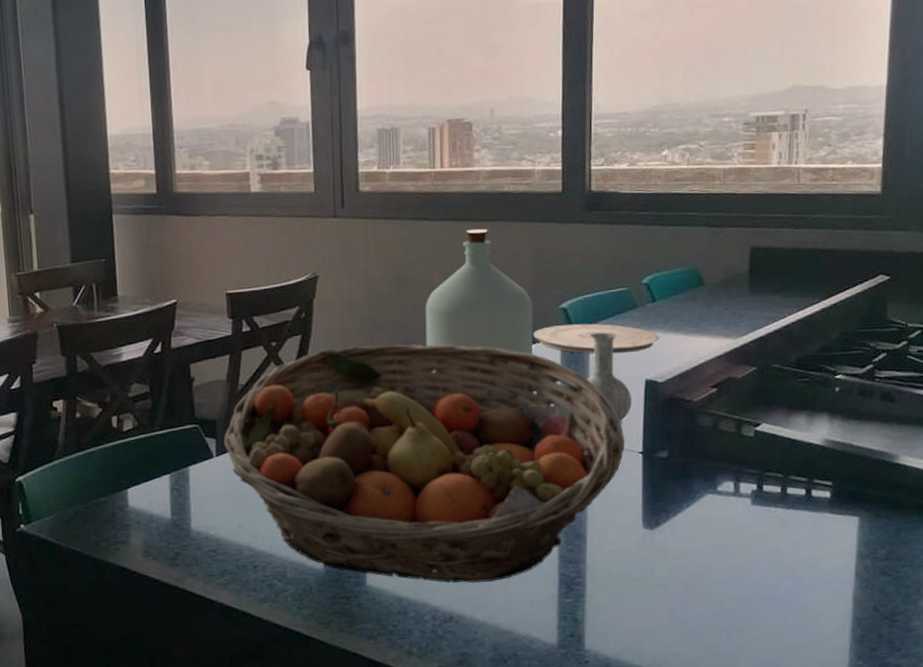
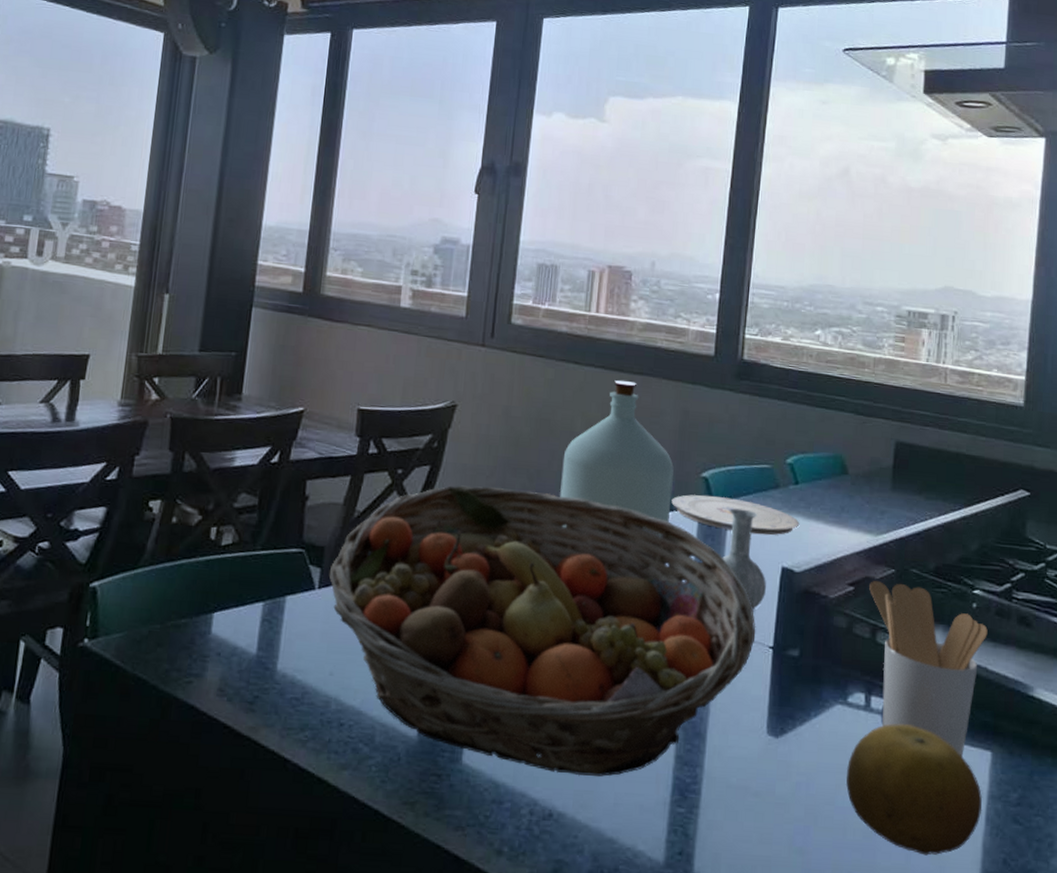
fruit: none [720,503,852,612] -> present [846,724,982,856]
utensil holder: none [732,378,851,525] -> present [869,581,988,757]

